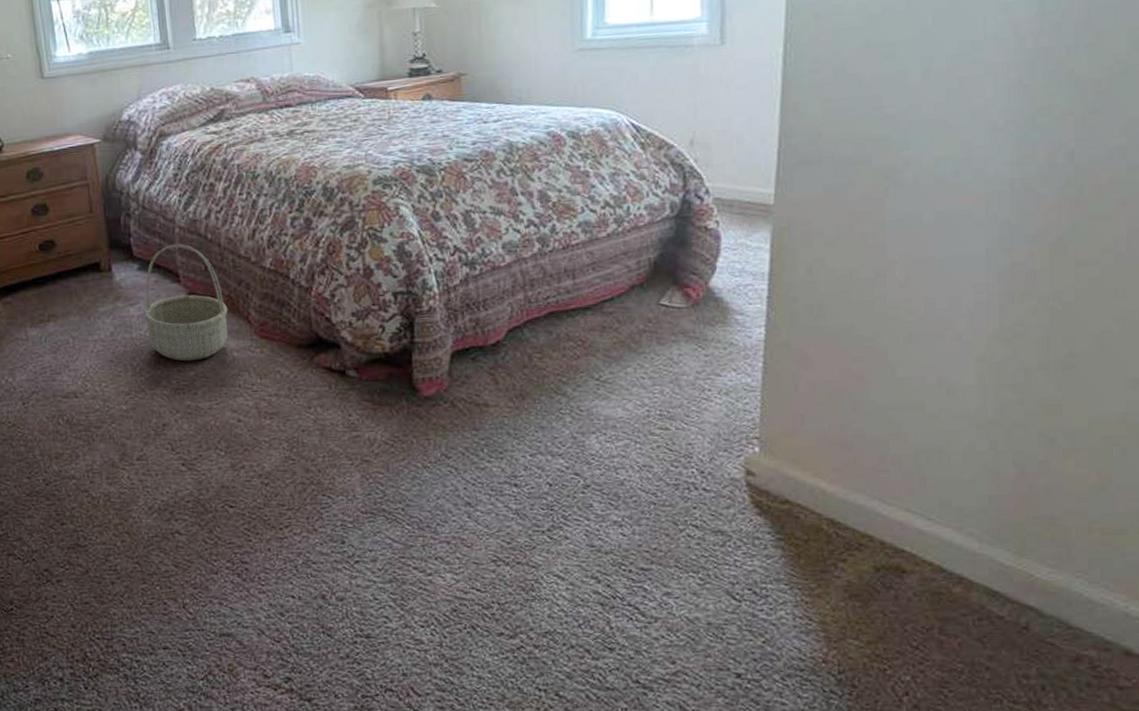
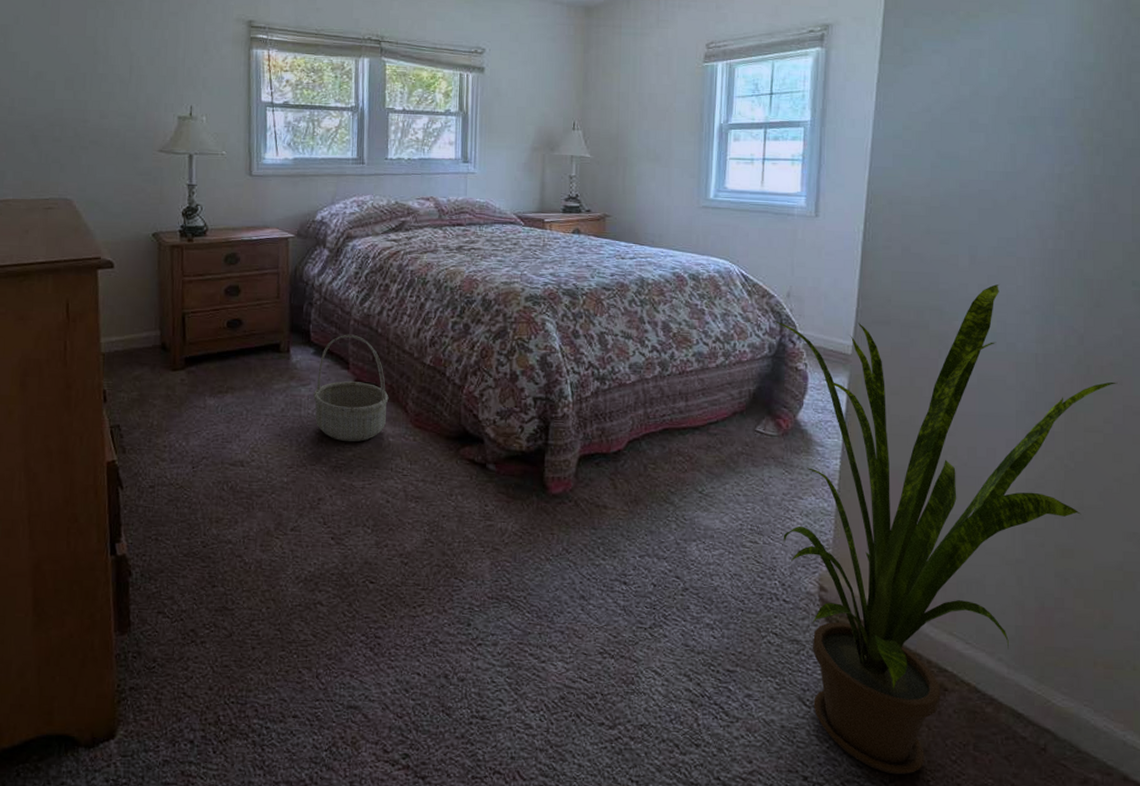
house plant: none [675,100,1120,666] -> present [774,284,1118,775]

